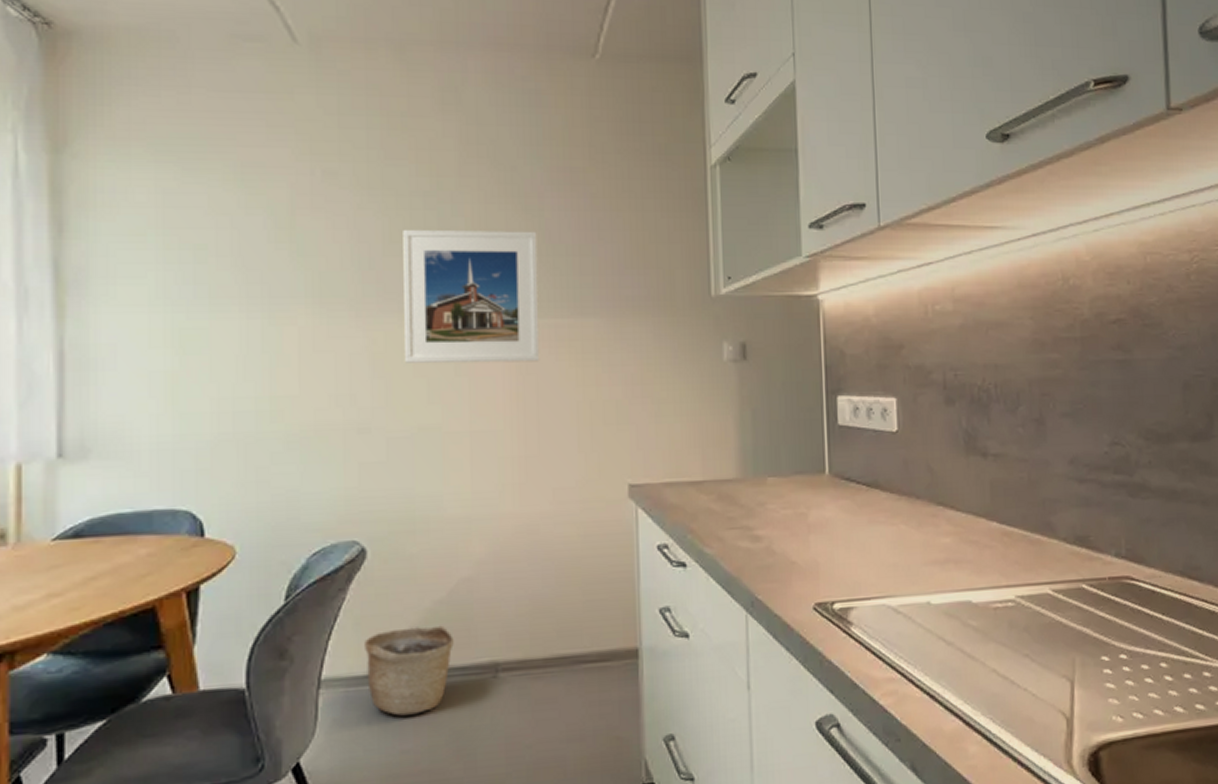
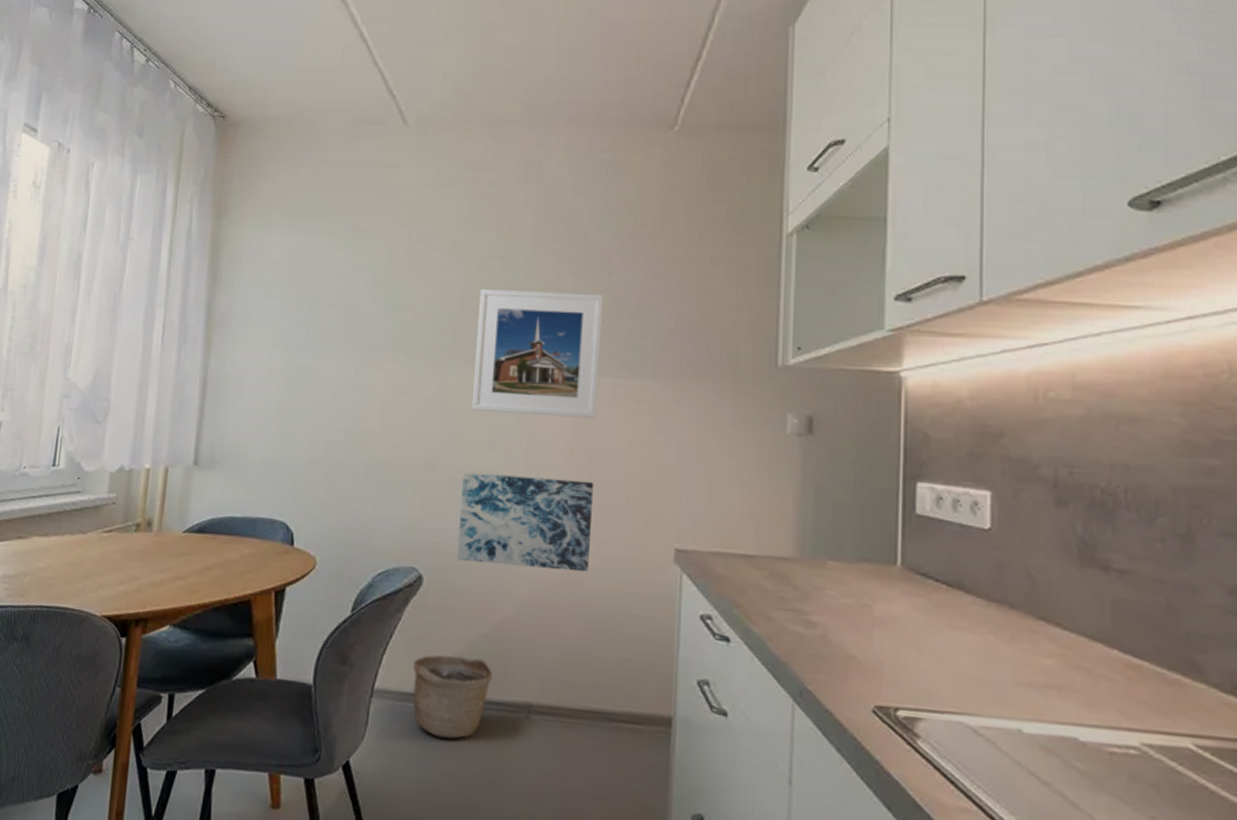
wall art: none [402,426,545,527] -> present [457,472,595,573]

